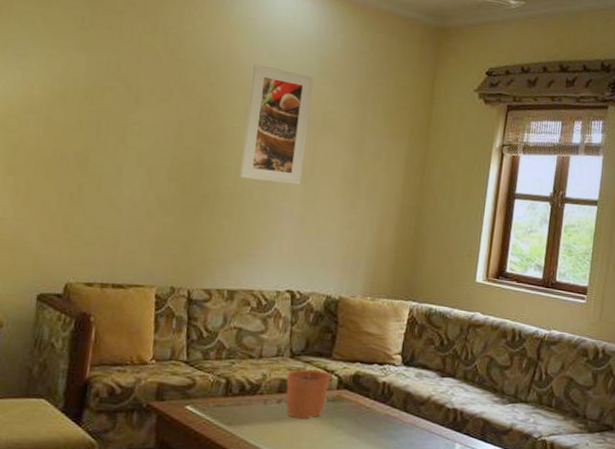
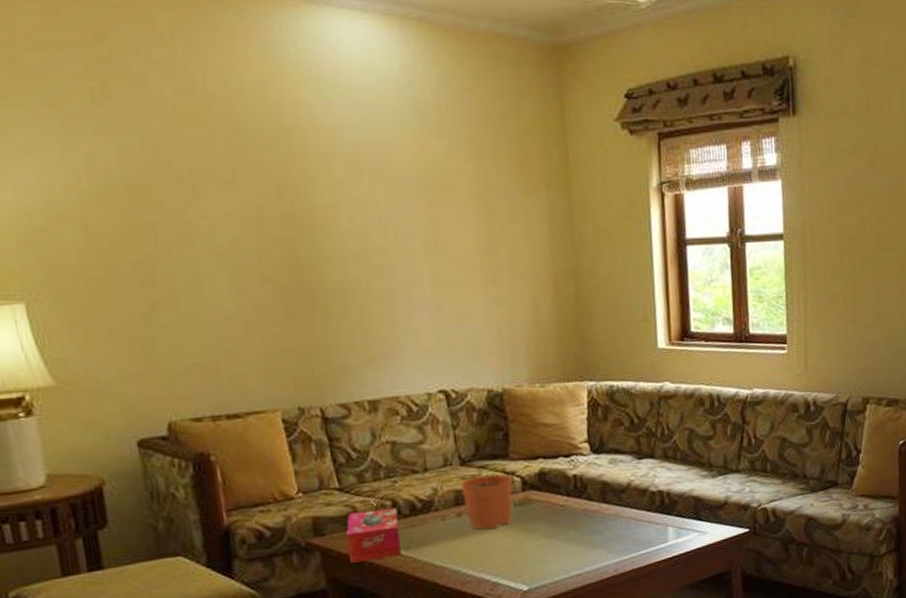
tissue box: none [180,384,229,430] -> present [346,507,402,563]
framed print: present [240,64,314,185] -> none [332,121,426,267]

